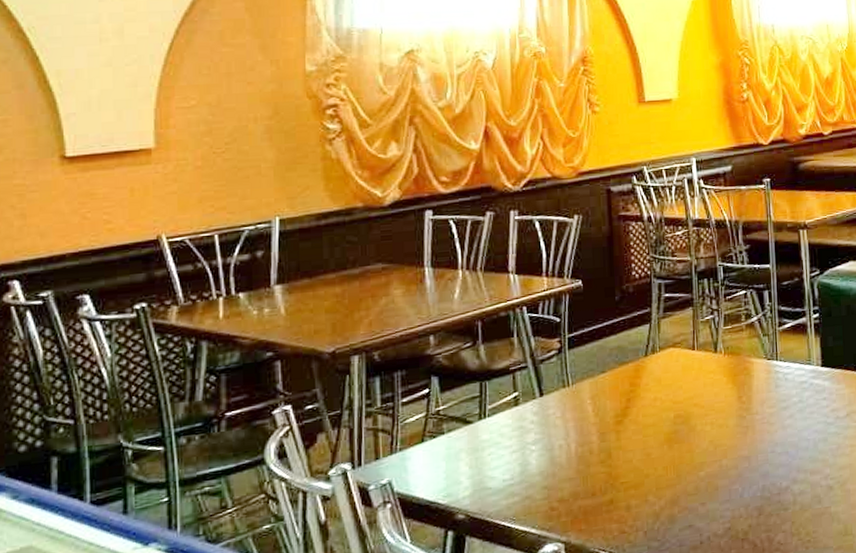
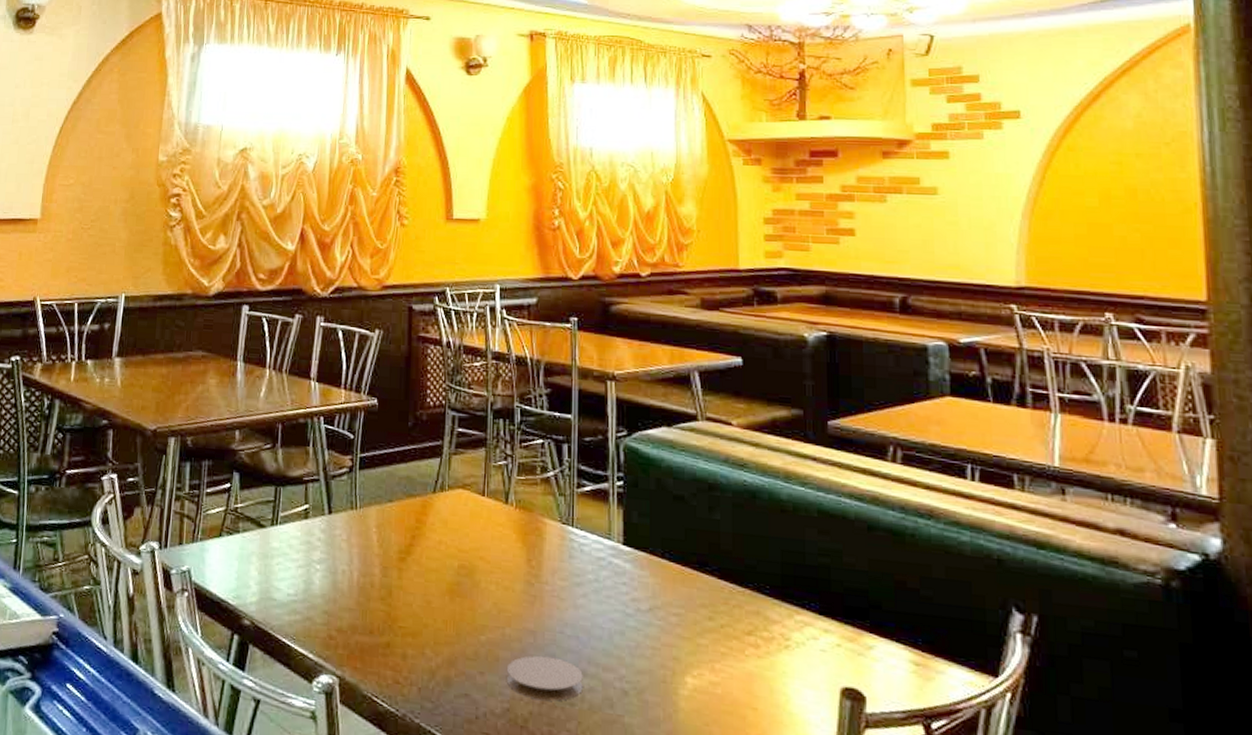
coaster: none [726,474,794,514] -> present [507,655,583,701]

